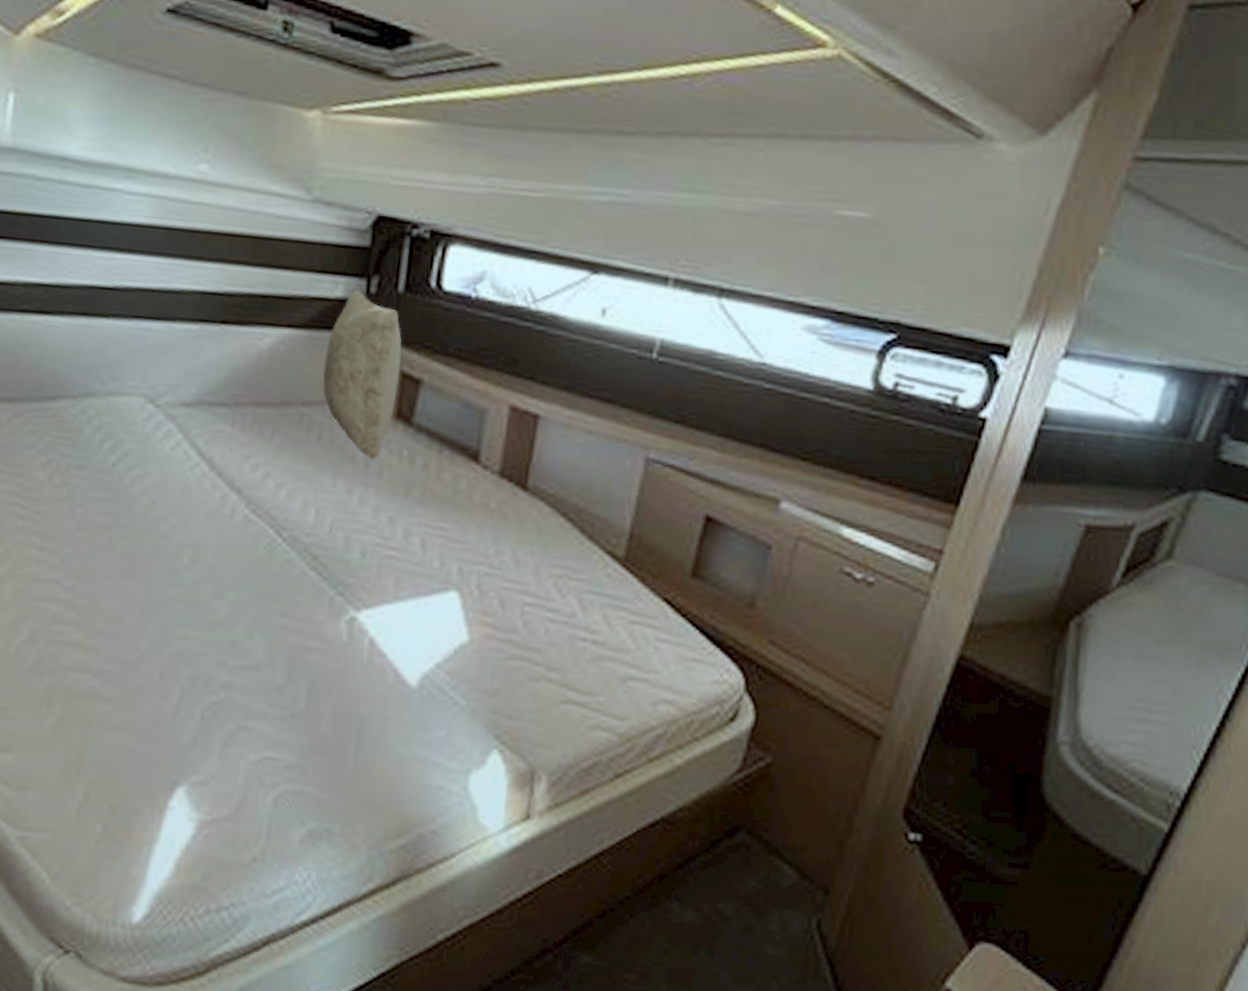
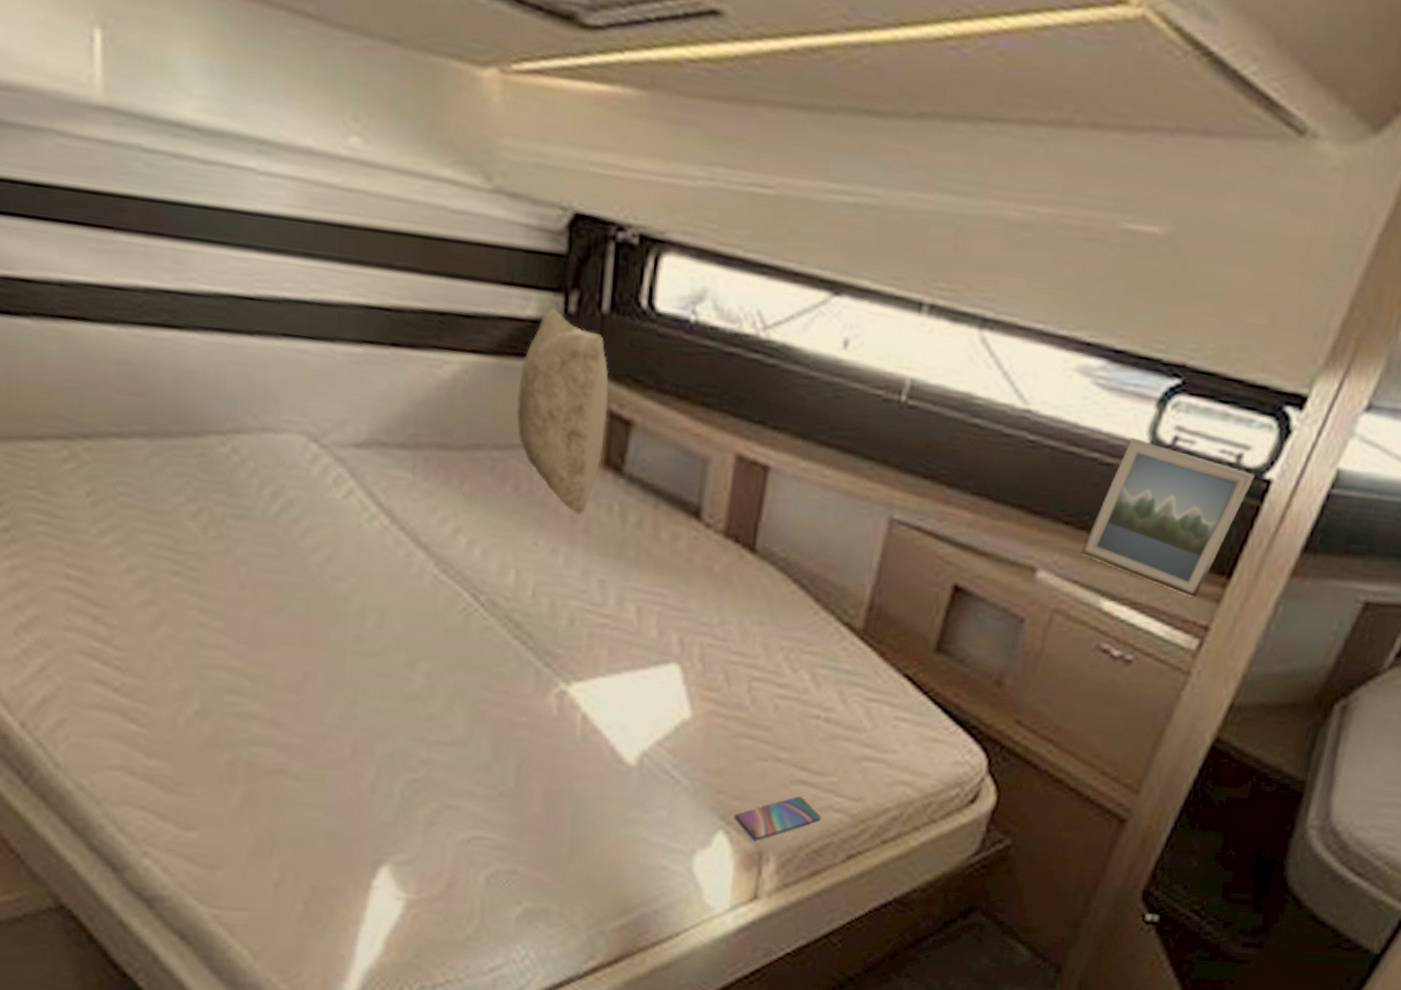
smartphone: none [507,716,590,760] -> present [733,796,821,841]
picture frame: none [819,385,971,524] -> present [1081,438,1256,598]

